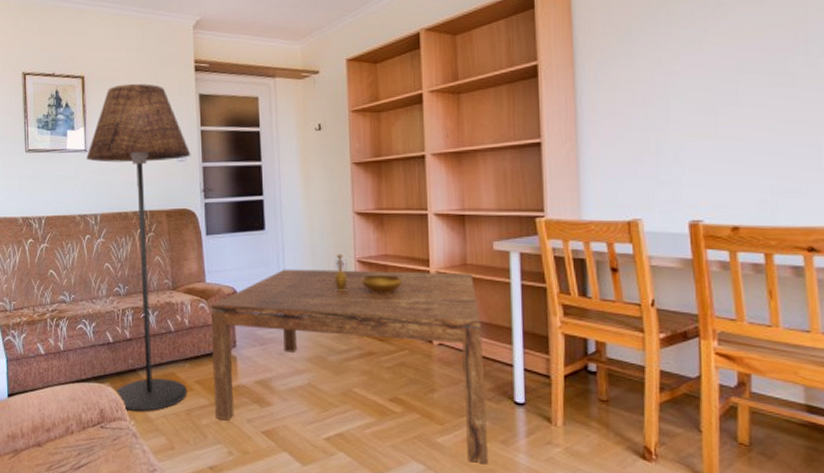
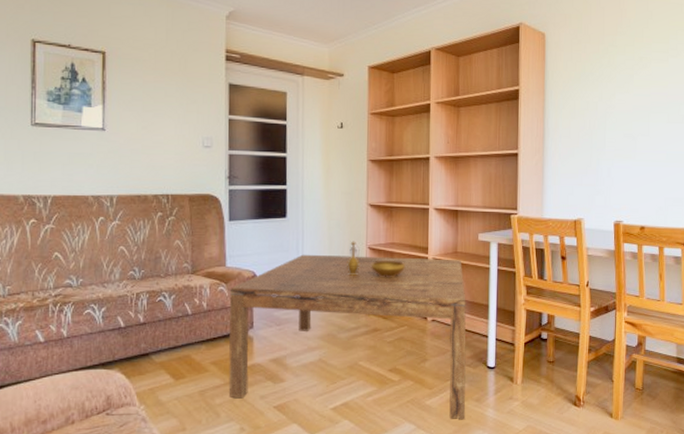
floor lamp: present [86,83,191,412] -> none [104,65,218,396]

